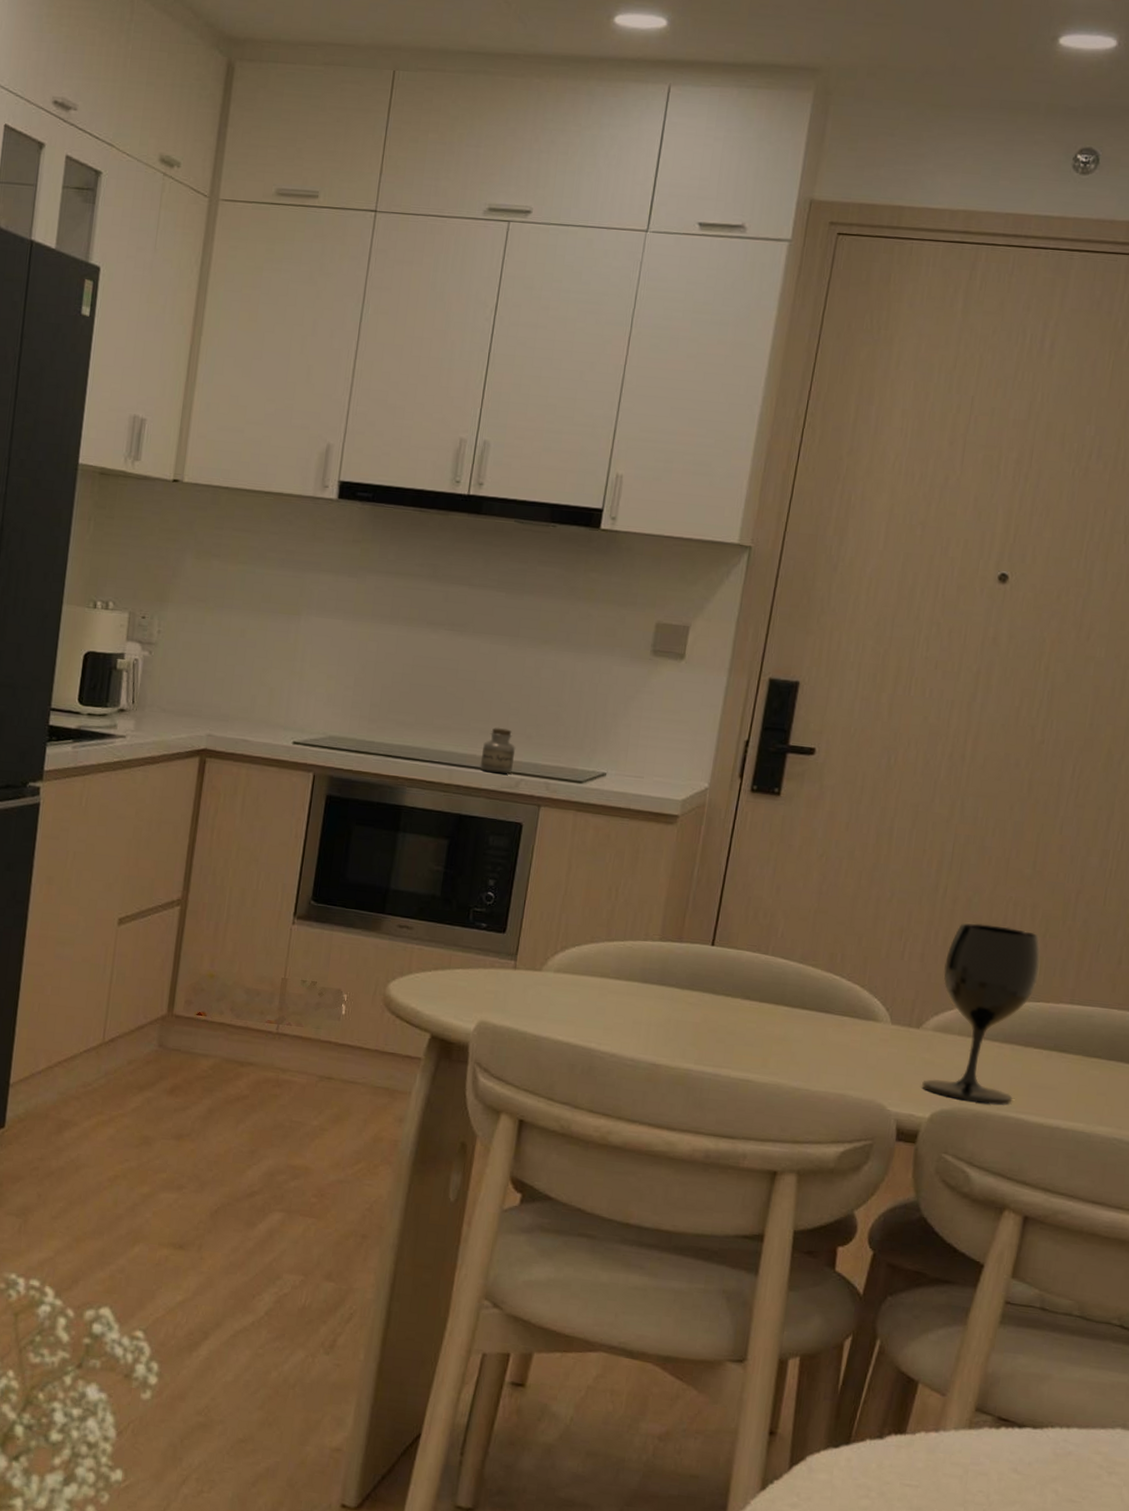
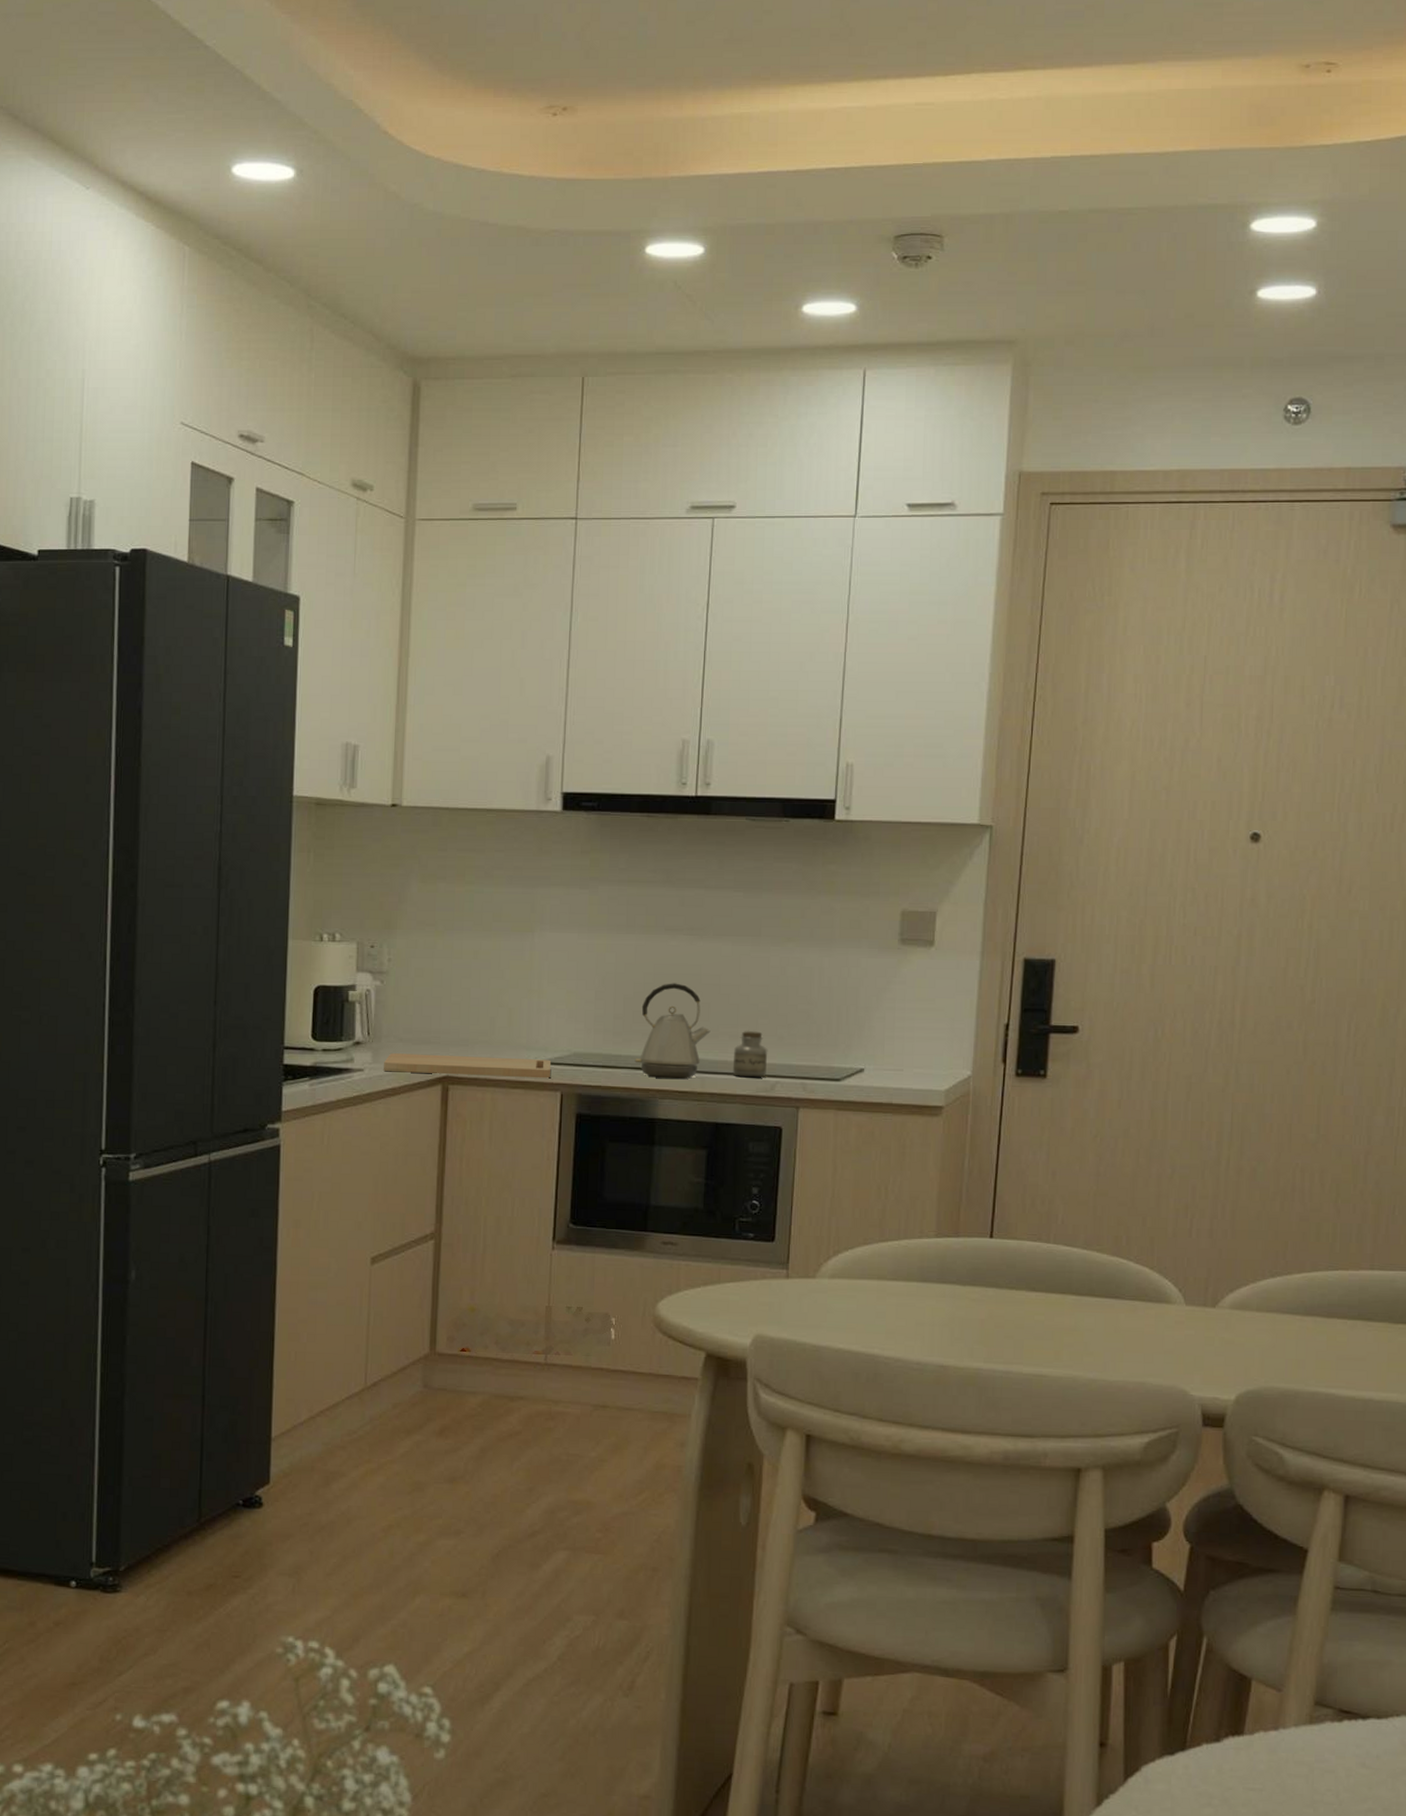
cutting board: none [145,723,307,759] -> present [384,1053,552,1079]
kettle: none [387,675,462,770] -> present [635,983,711,1080]
wine glass: present [922,922,1041,1104] -> none [1224,1193,1335,1379]

